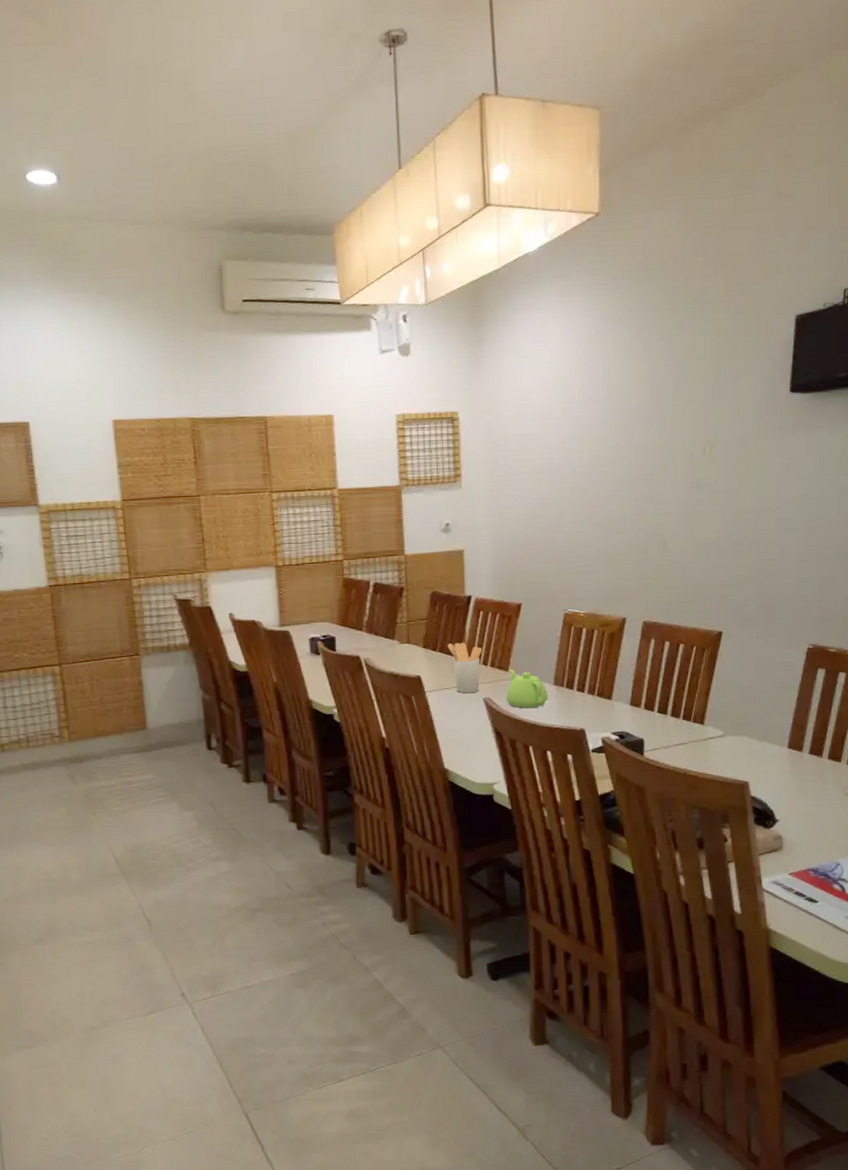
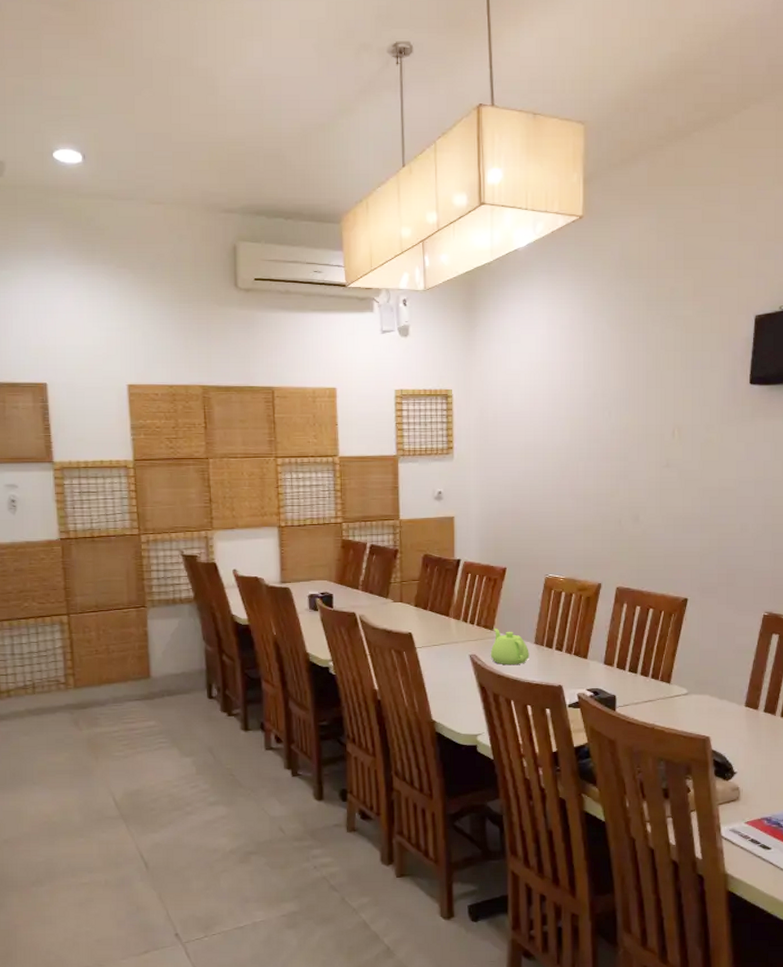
utensil holder: present [447,642,483,694] -> none [437,602,470,650]

